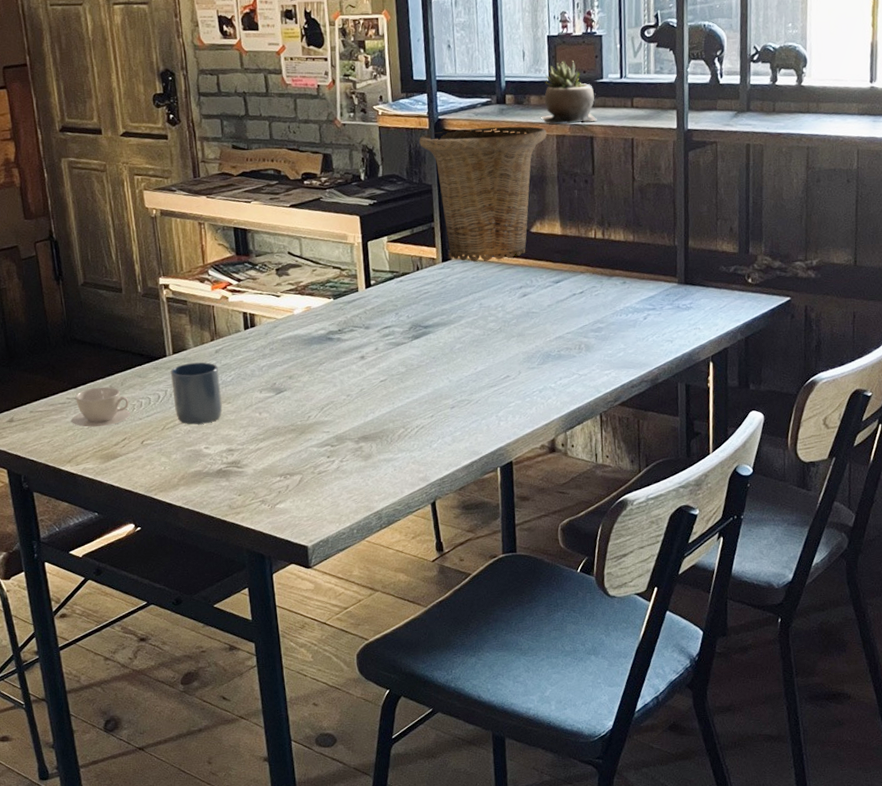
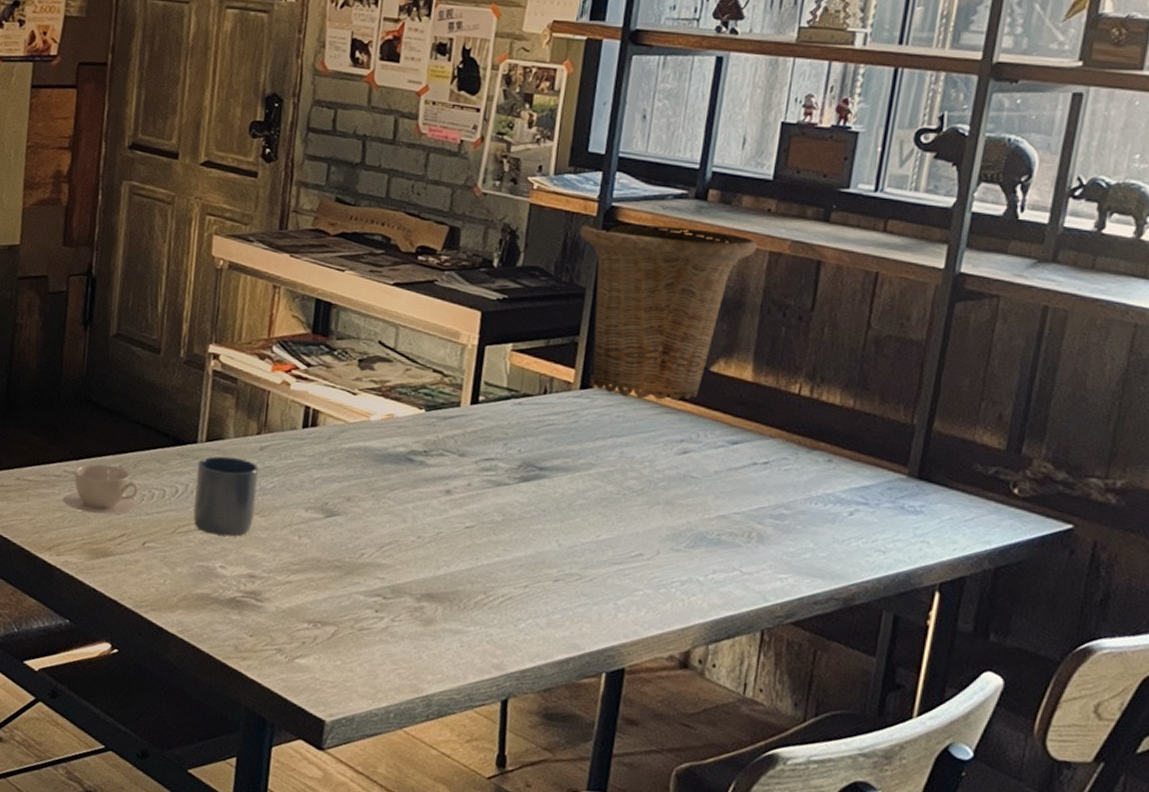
succulent plant: present [541,59,597,123] -> none [752,156,833,241]

